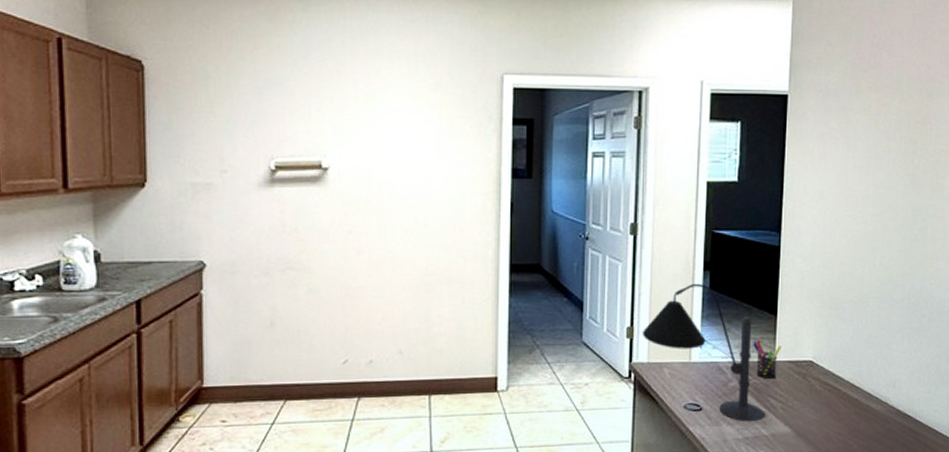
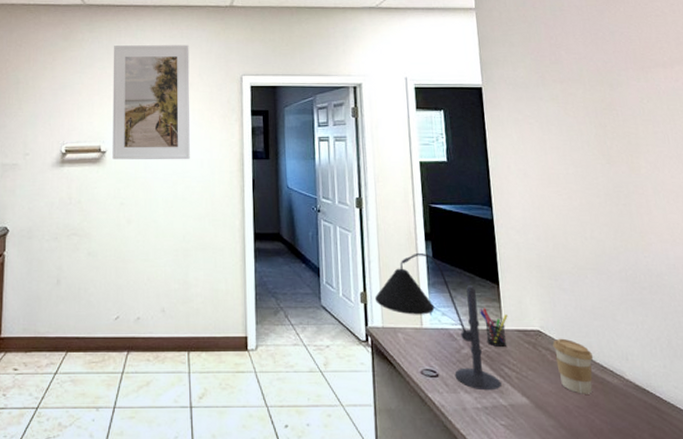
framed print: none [335,31,436,179] -> present [112,45,190,160]
coffee cup: none [823,368,862,422] -> present [553,338,594,394]

